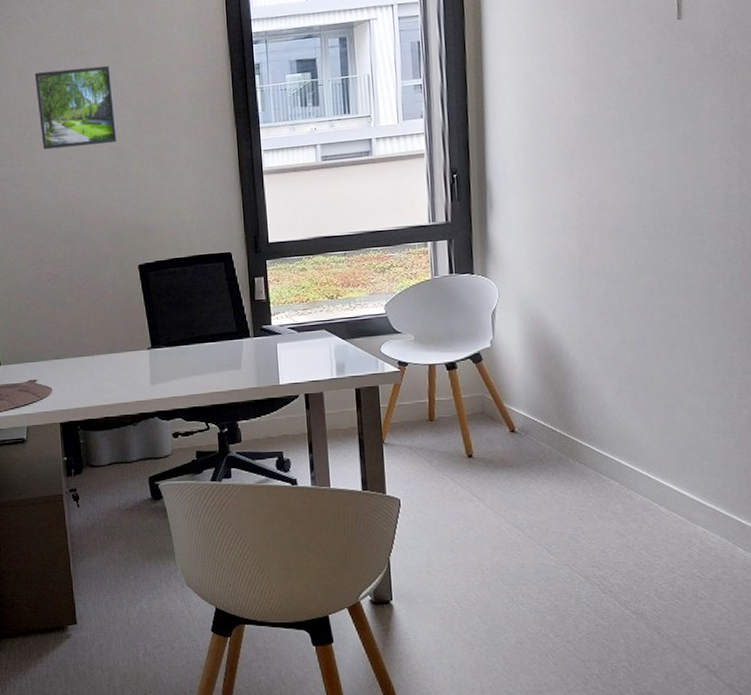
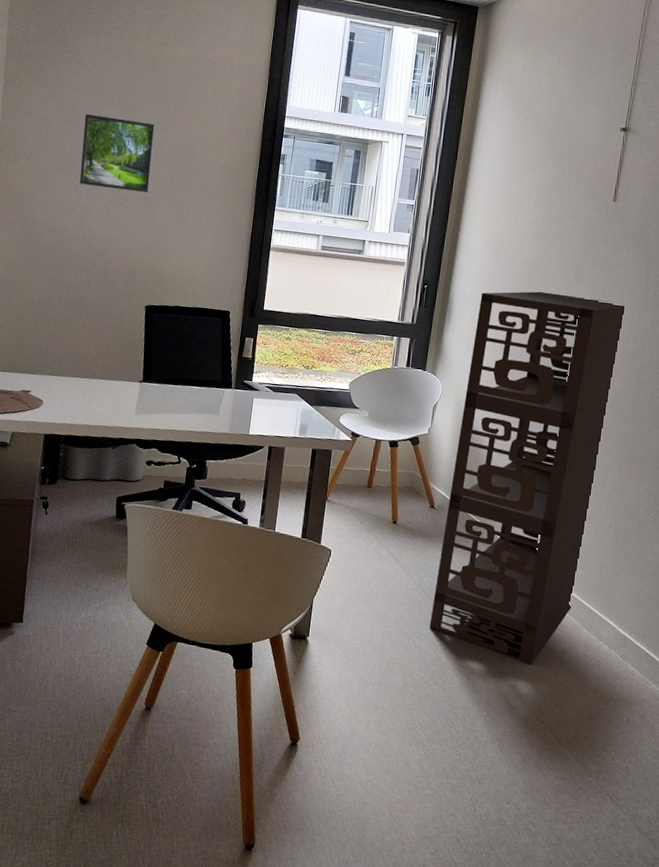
bookshelf: none [525,143,719,601] -> present [429,291,624,666]

